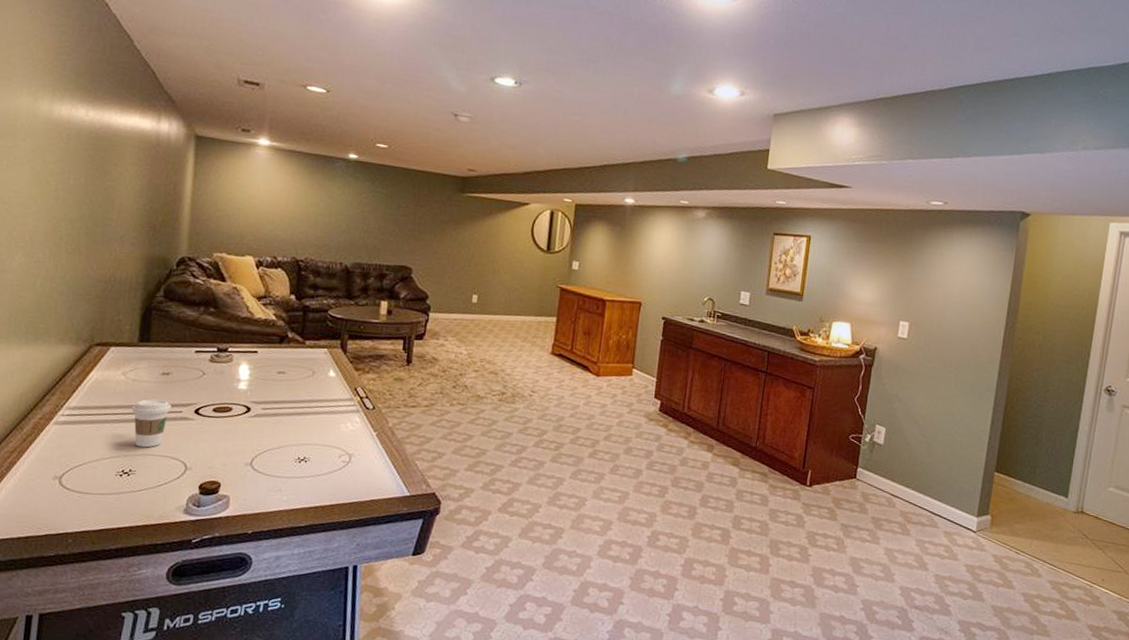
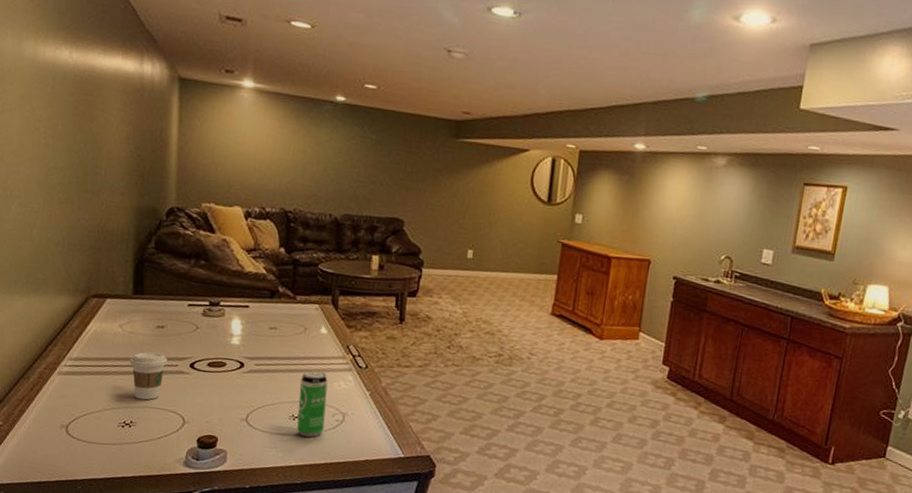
beverage can: none [303,413,335,480] -> present [297,370,328,438]

